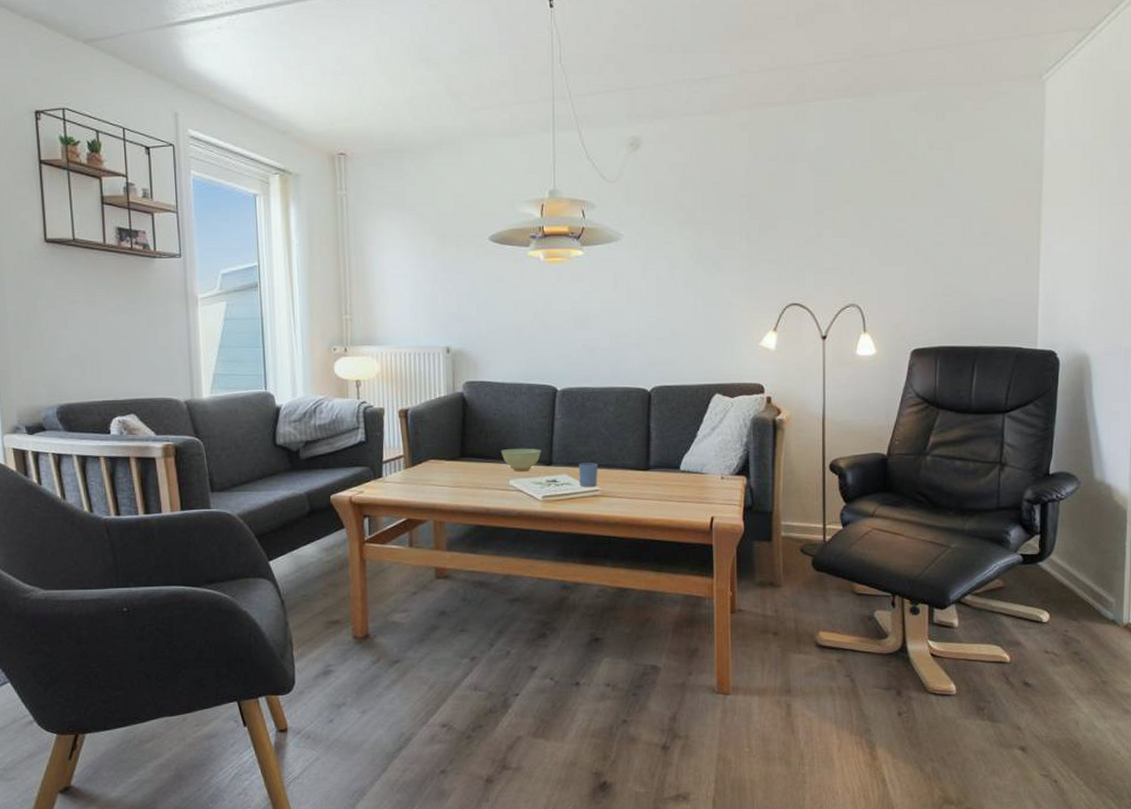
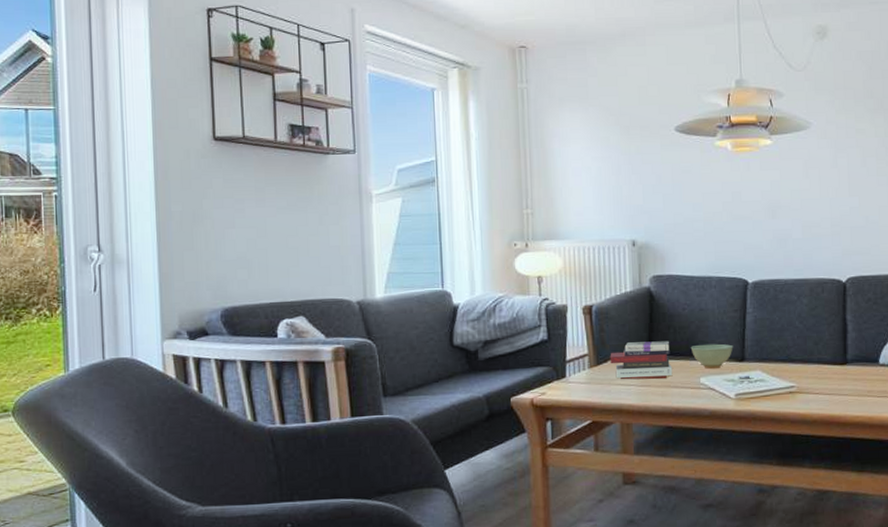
books: none [424,444,484,481] -> present [610,341,673,380]
mug: present [578,463,598,488] -> none [772,357,793,385]

